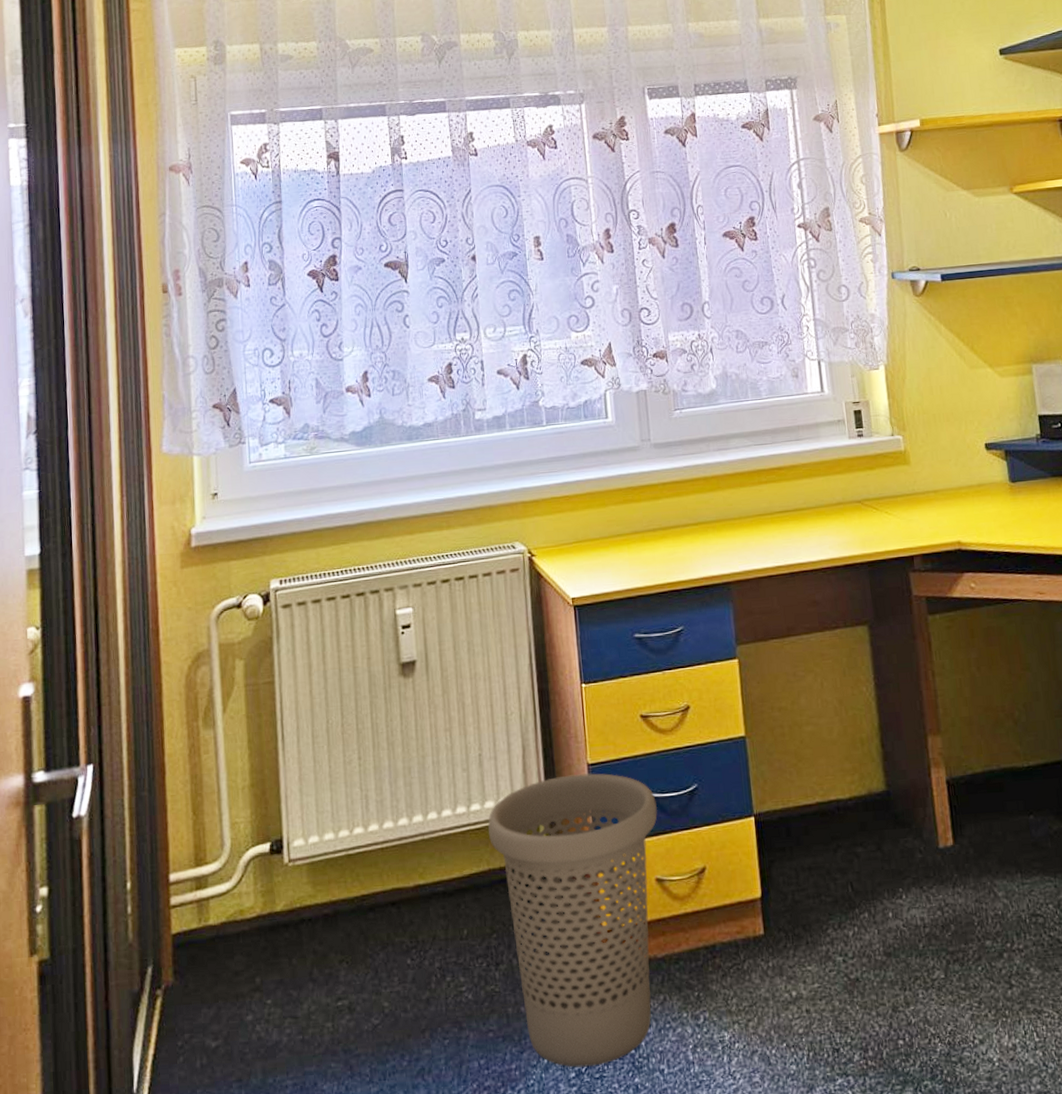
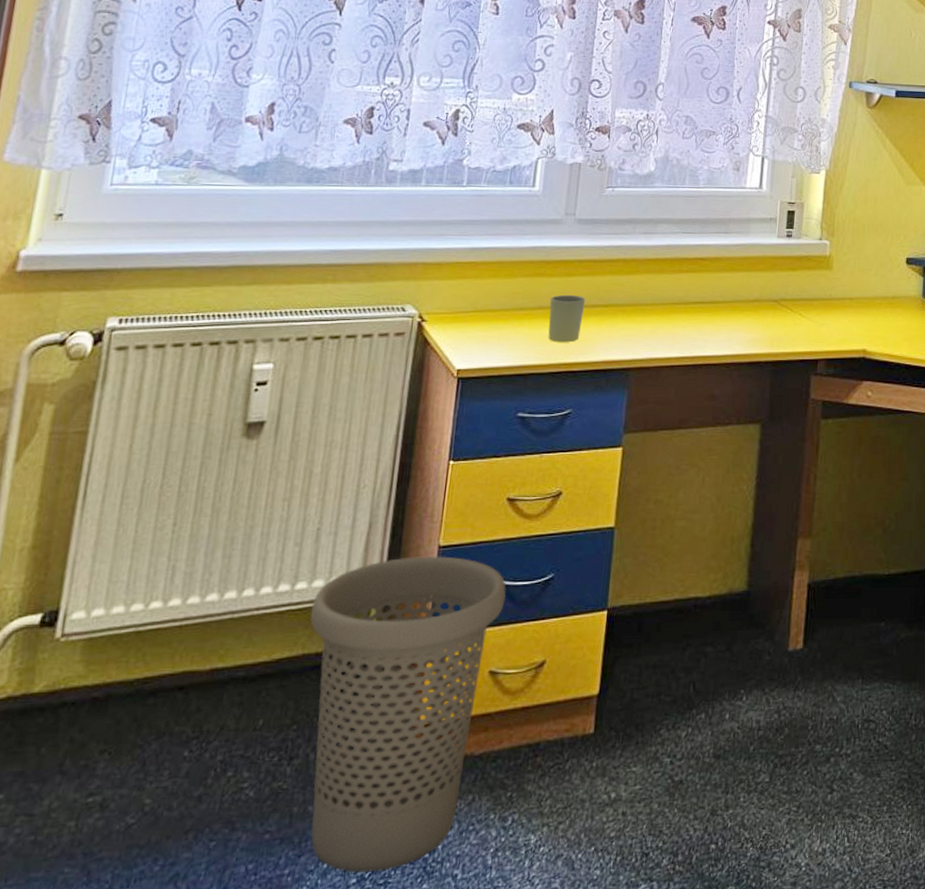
mug: none [643,517,677,564] -> present [548,294,586,343]

